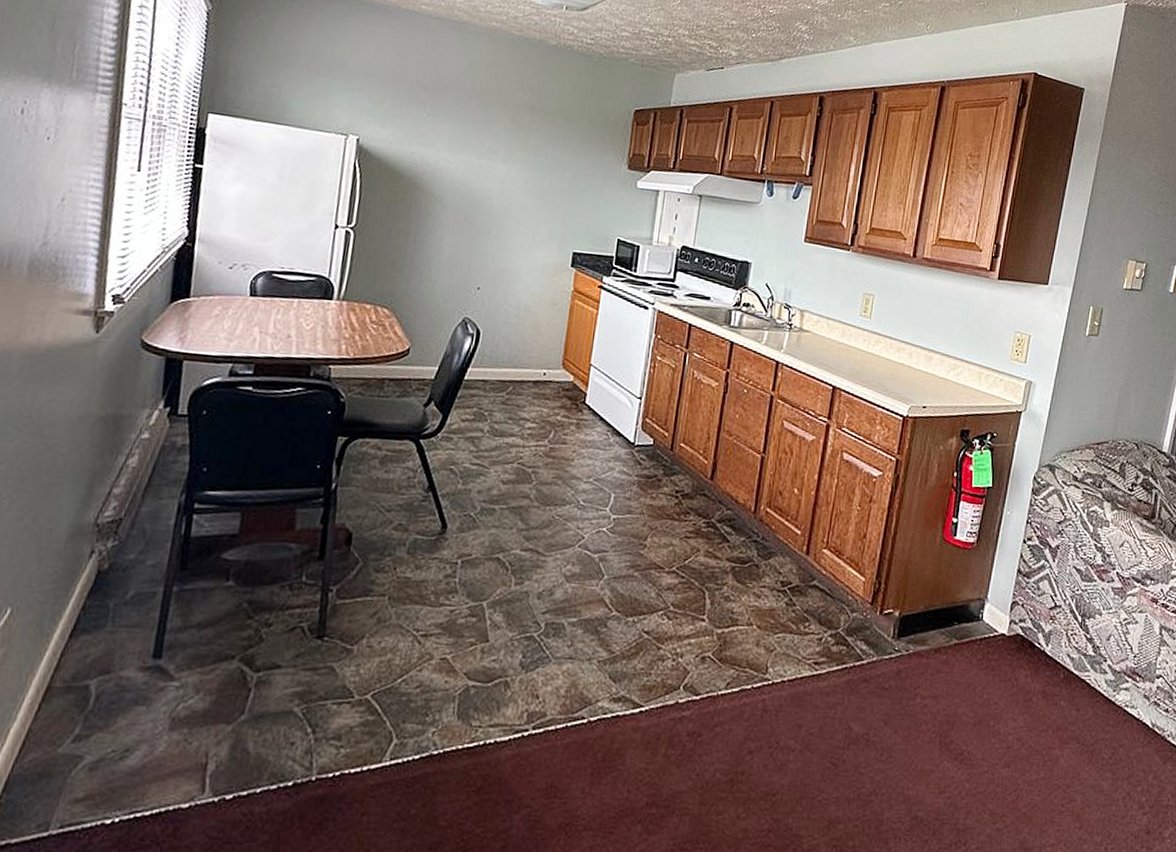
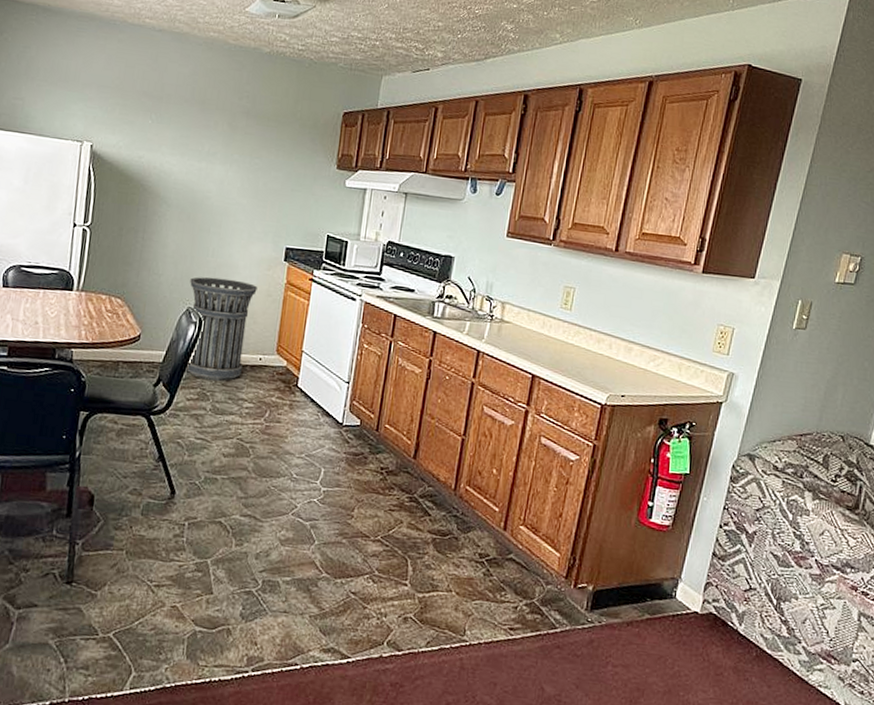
trash can: none [460,284,542,399] -> present [185,277,258,381]

